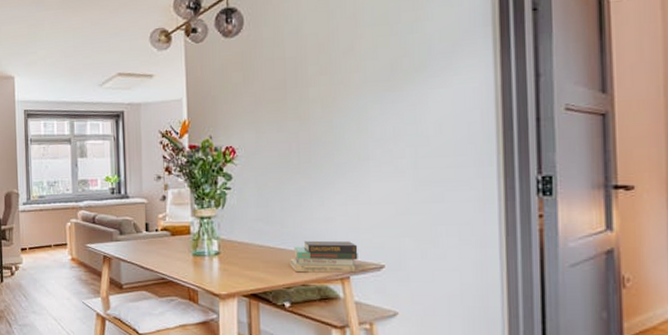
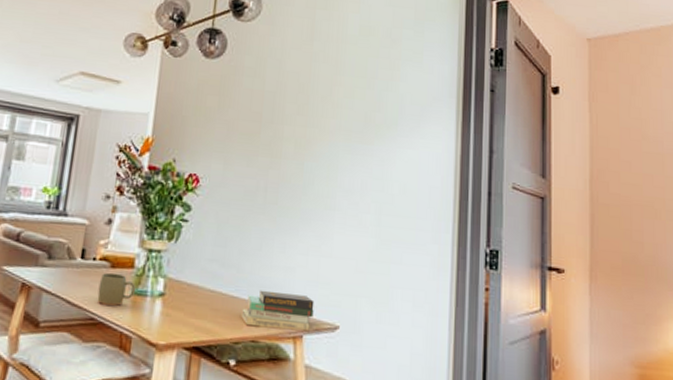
mug: none [164,240,194,266] -> present [97,273,136,306]

